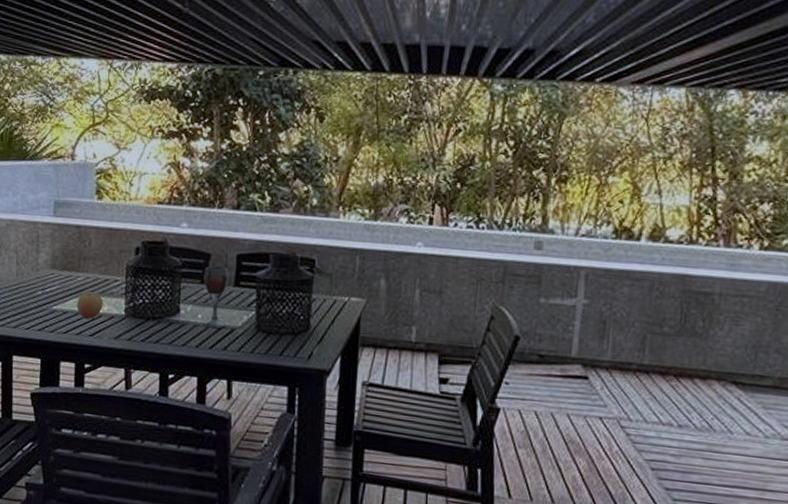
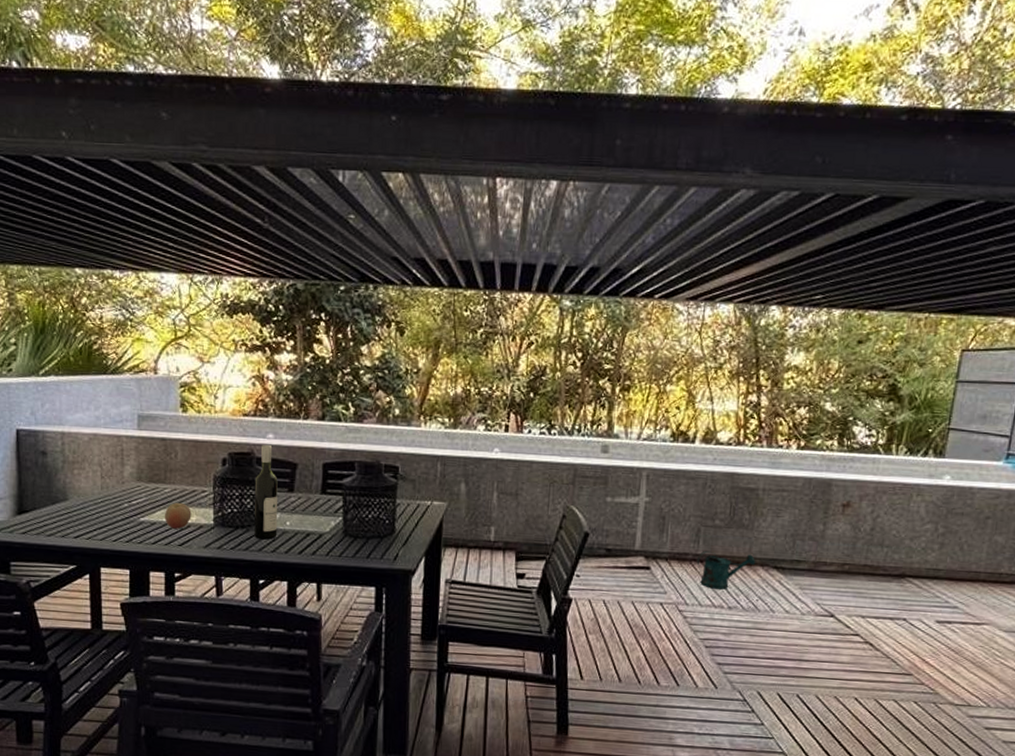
bottle: none [165,233,191,333] -> present [254,444,278,540]
cup: present [202,266,228,329] -> none [291,475,315,535]
watering can: none [641,360,711,405] -> present [696,550,756,590]

